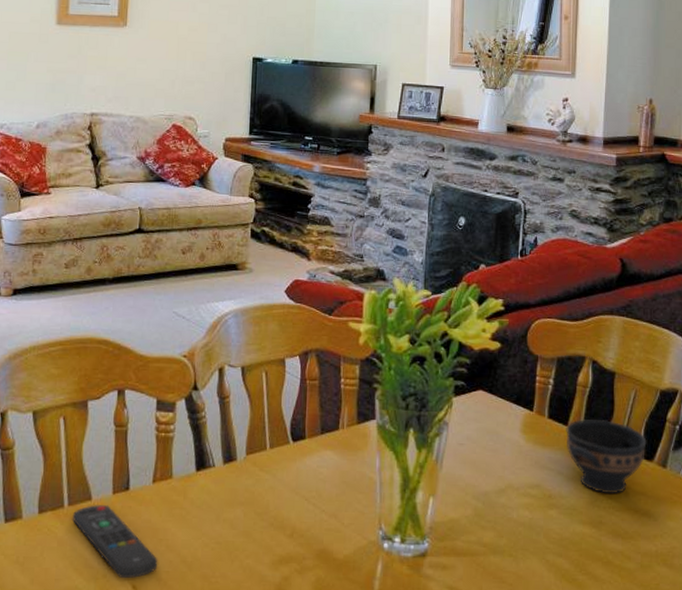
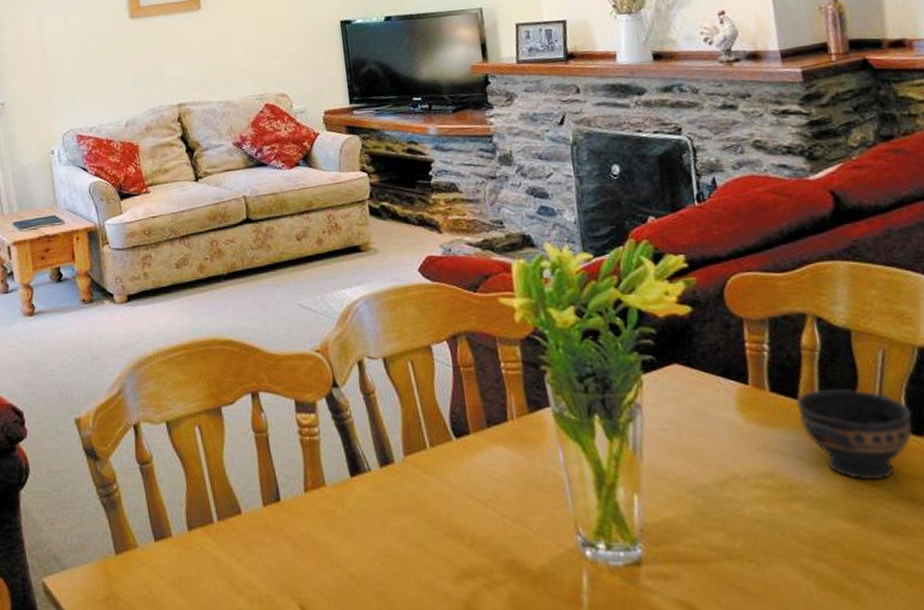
remote control: present [73,505,158,579] -> none [224,519,325,599]

